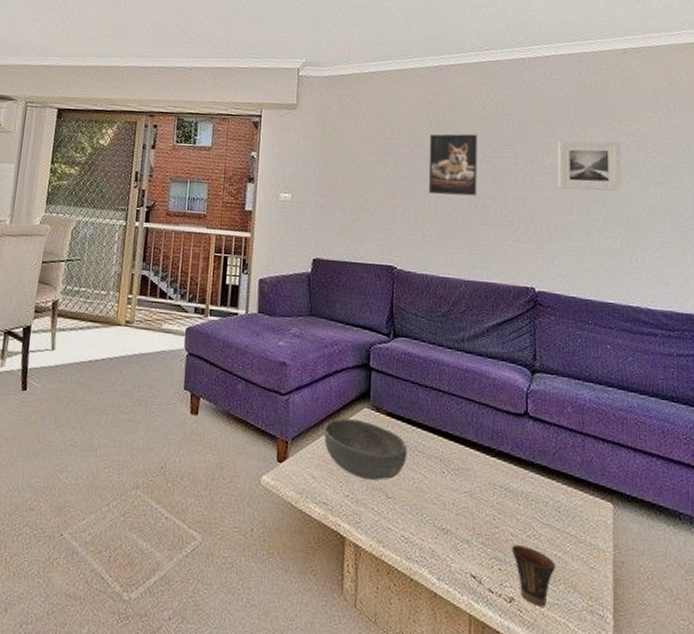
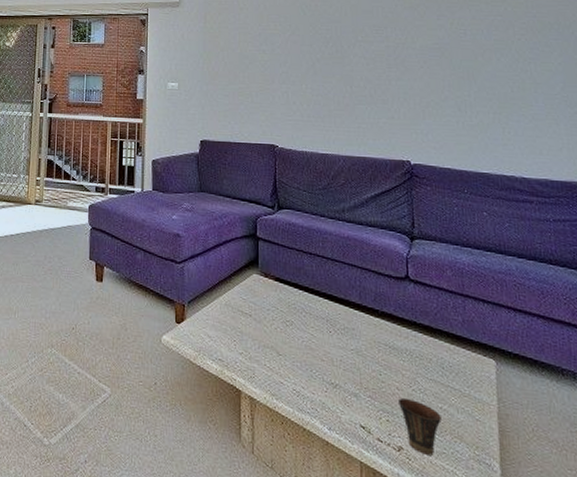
bowl: present [324,418,407,480] -> none [217,284,295,339]
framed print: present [428,133,477,196] -> none [303,21,351,78]
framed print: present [557,141,621,191] -> none [427,22,491,69]

